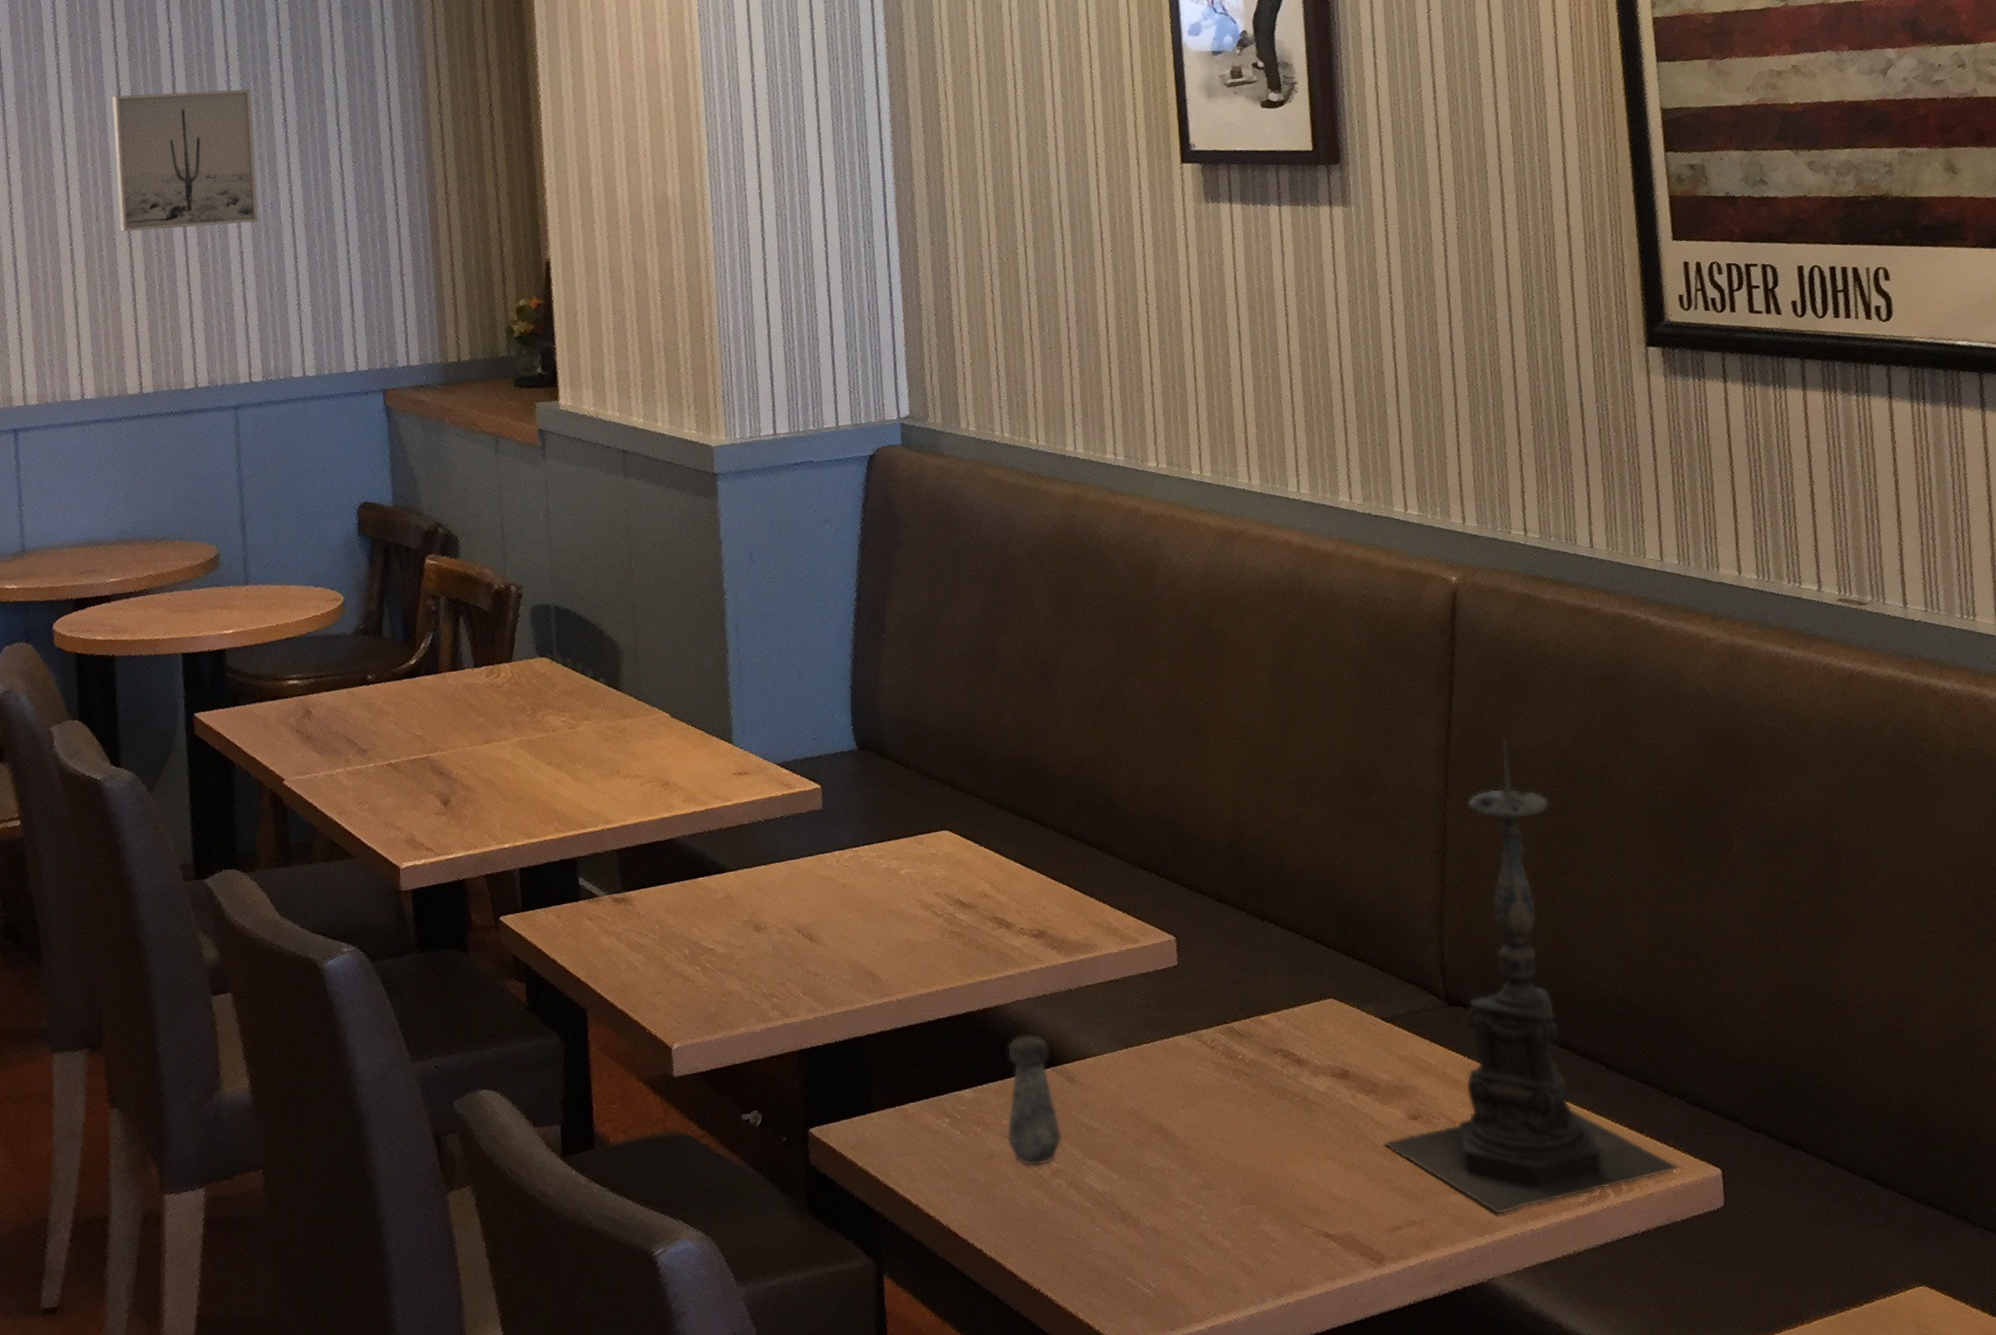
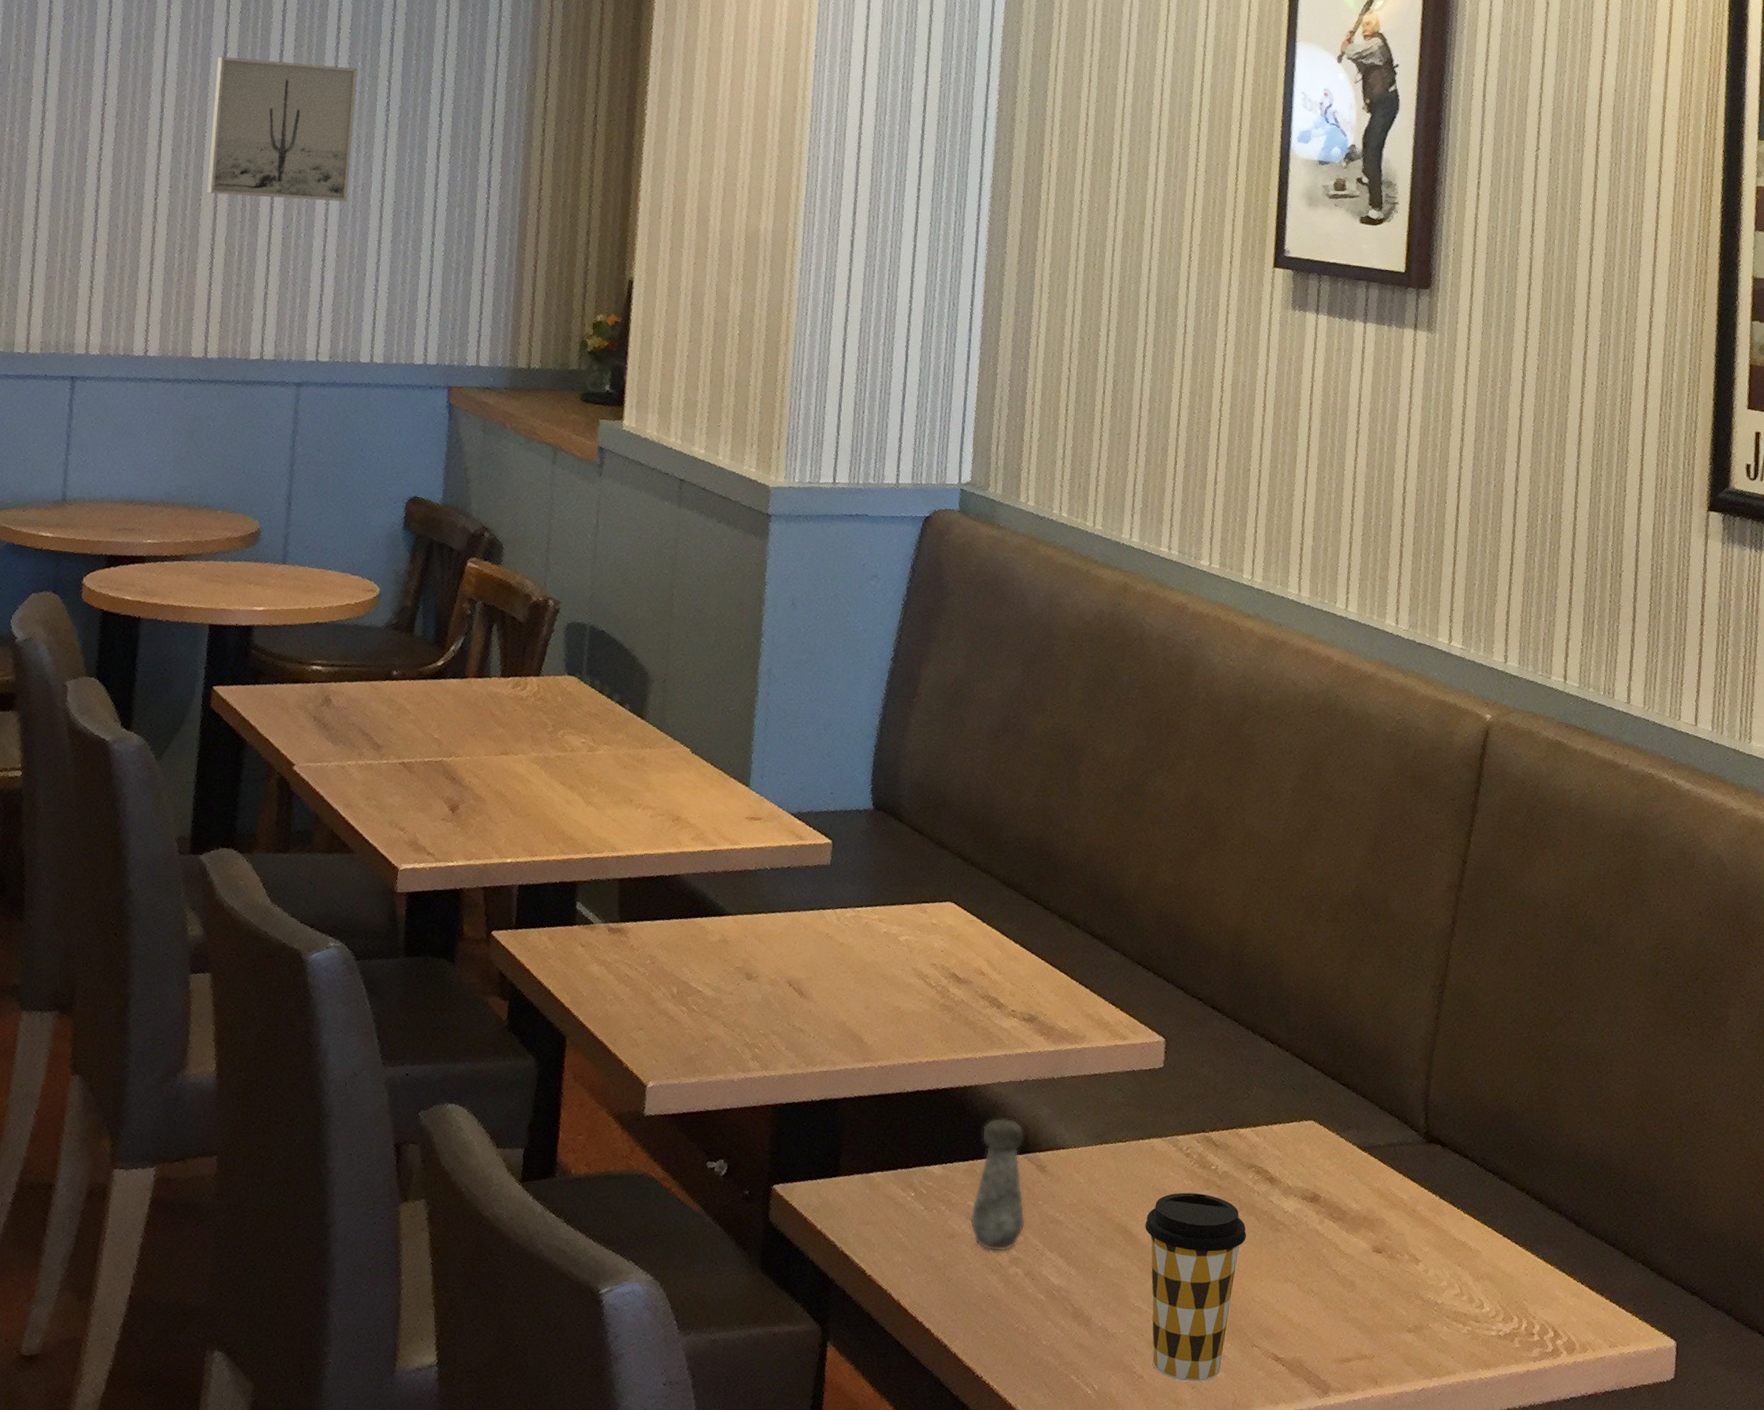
coffee cup: none [1180,1083,1282,1270] -> present [1145,1192,1247,1382]
candle holder: present [1384,739,1680,1215] -> none [1344,883,1635,1360]

